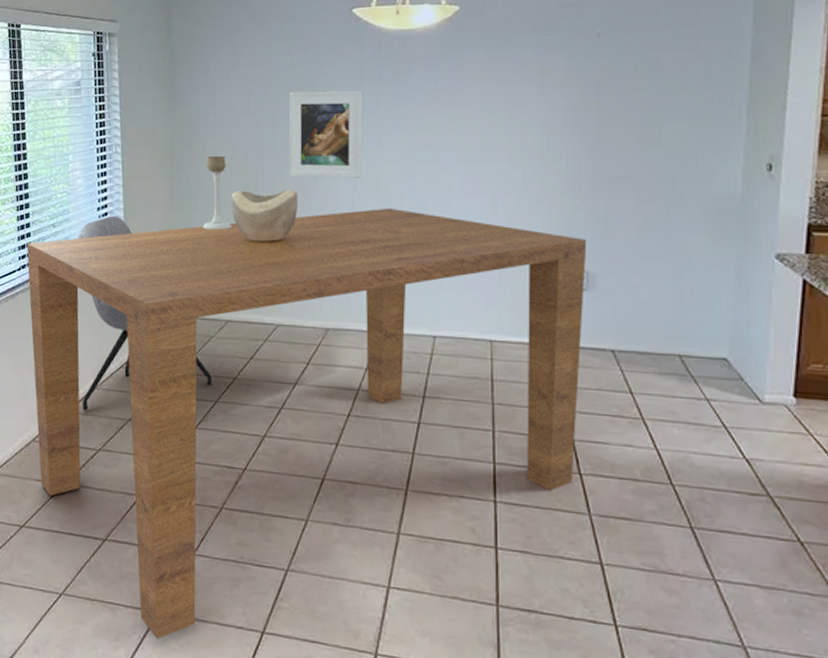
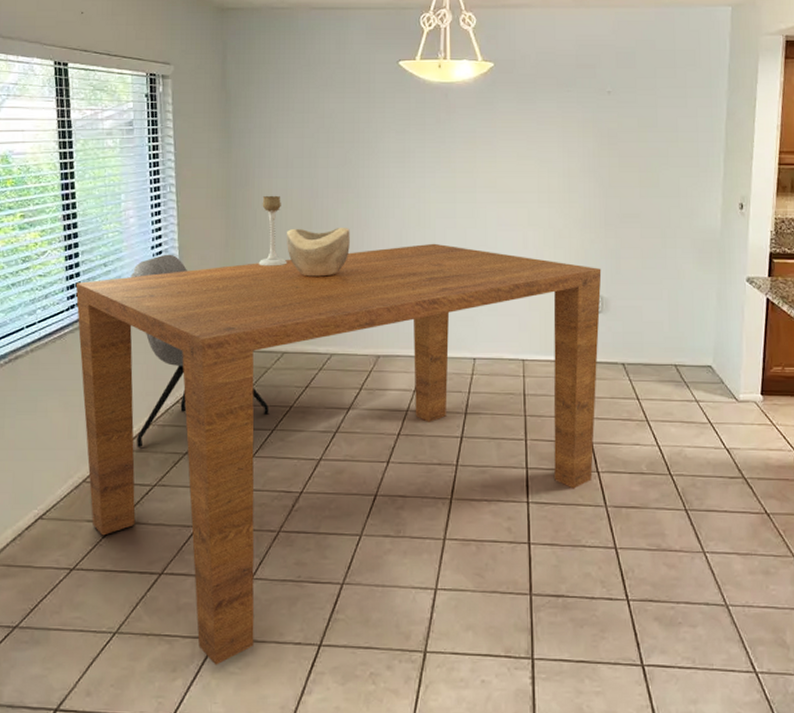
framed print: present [288,90,363,178] -> none [340,136,409,216]

